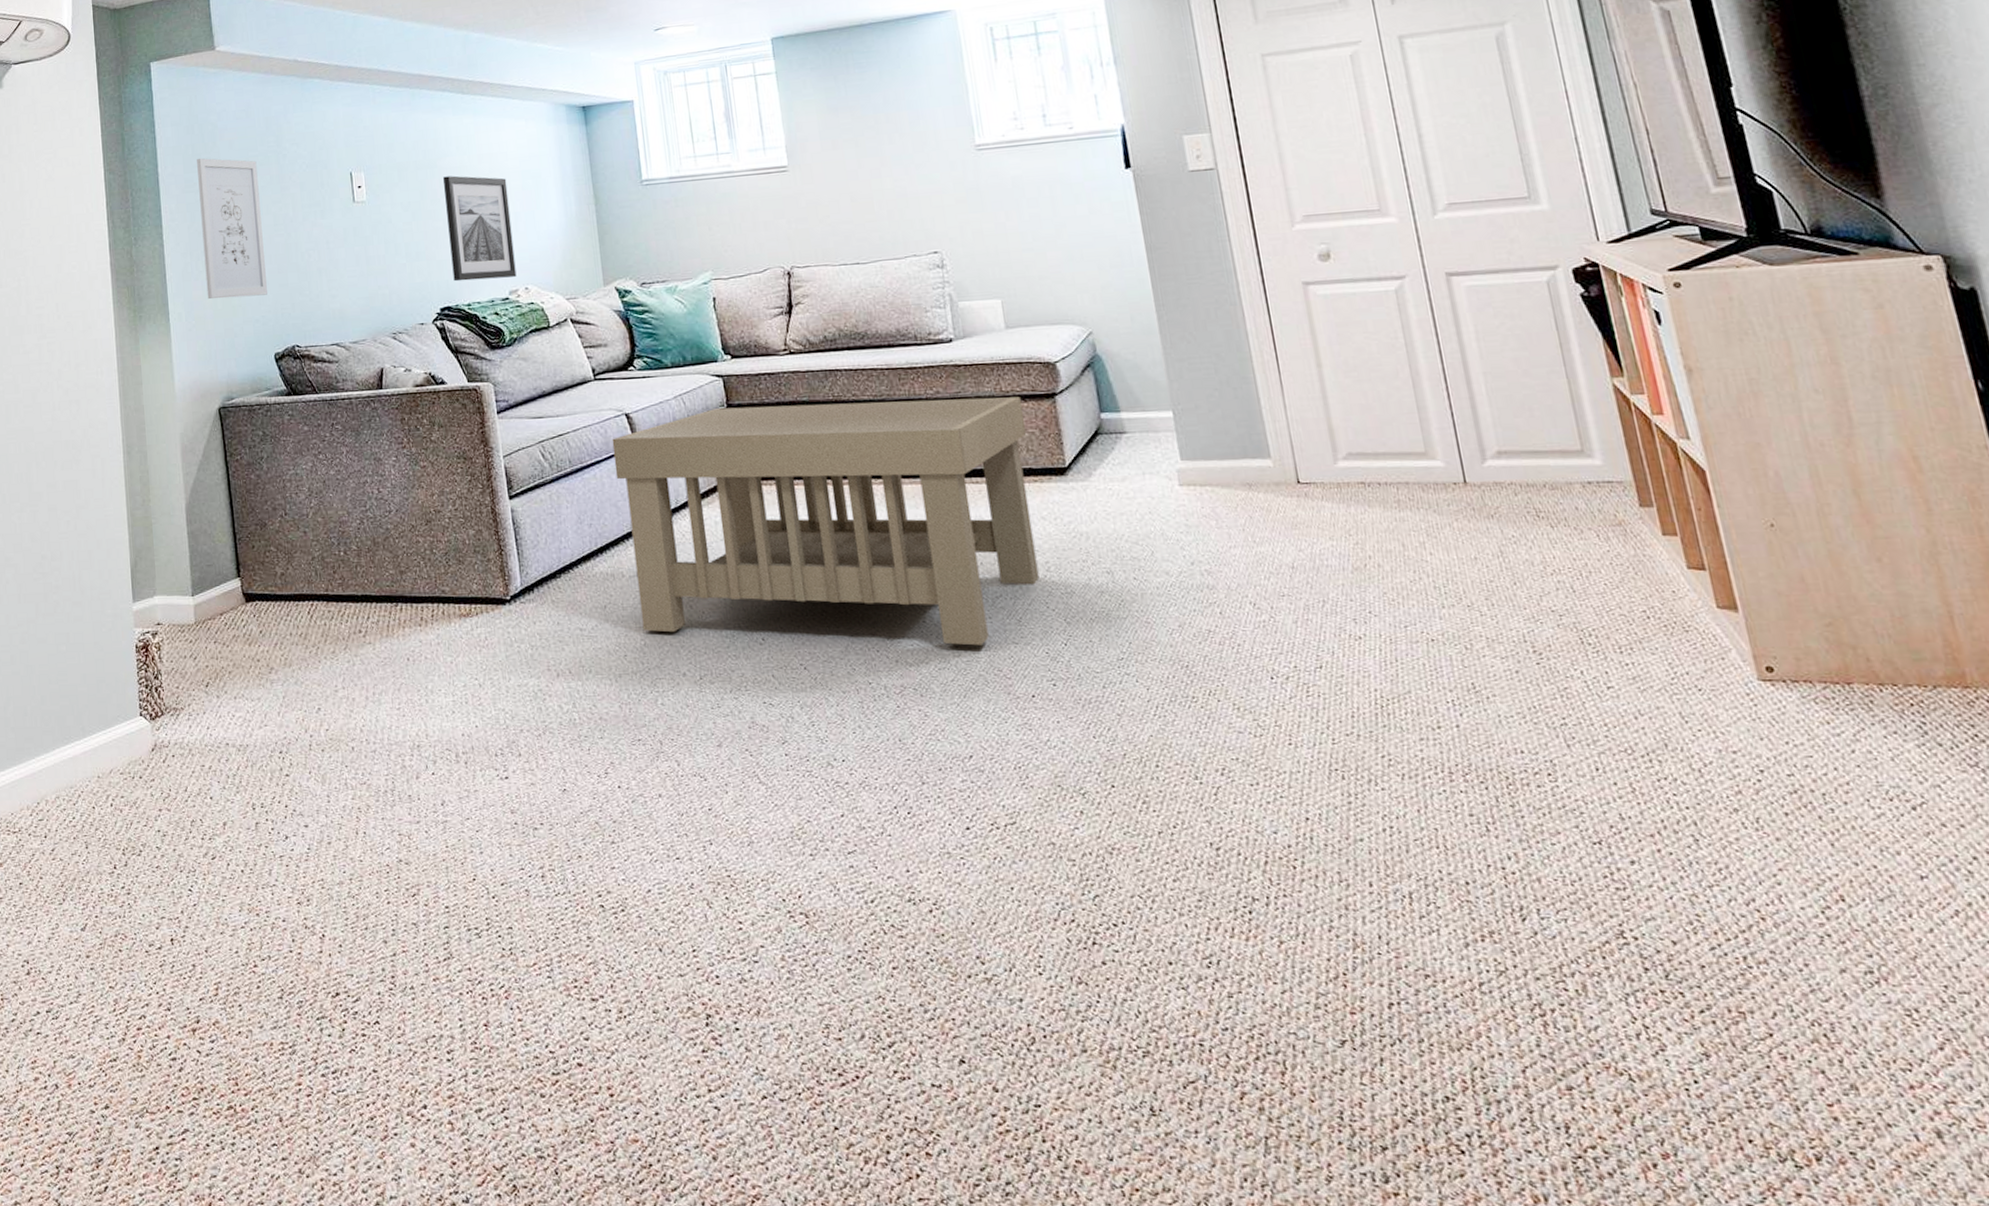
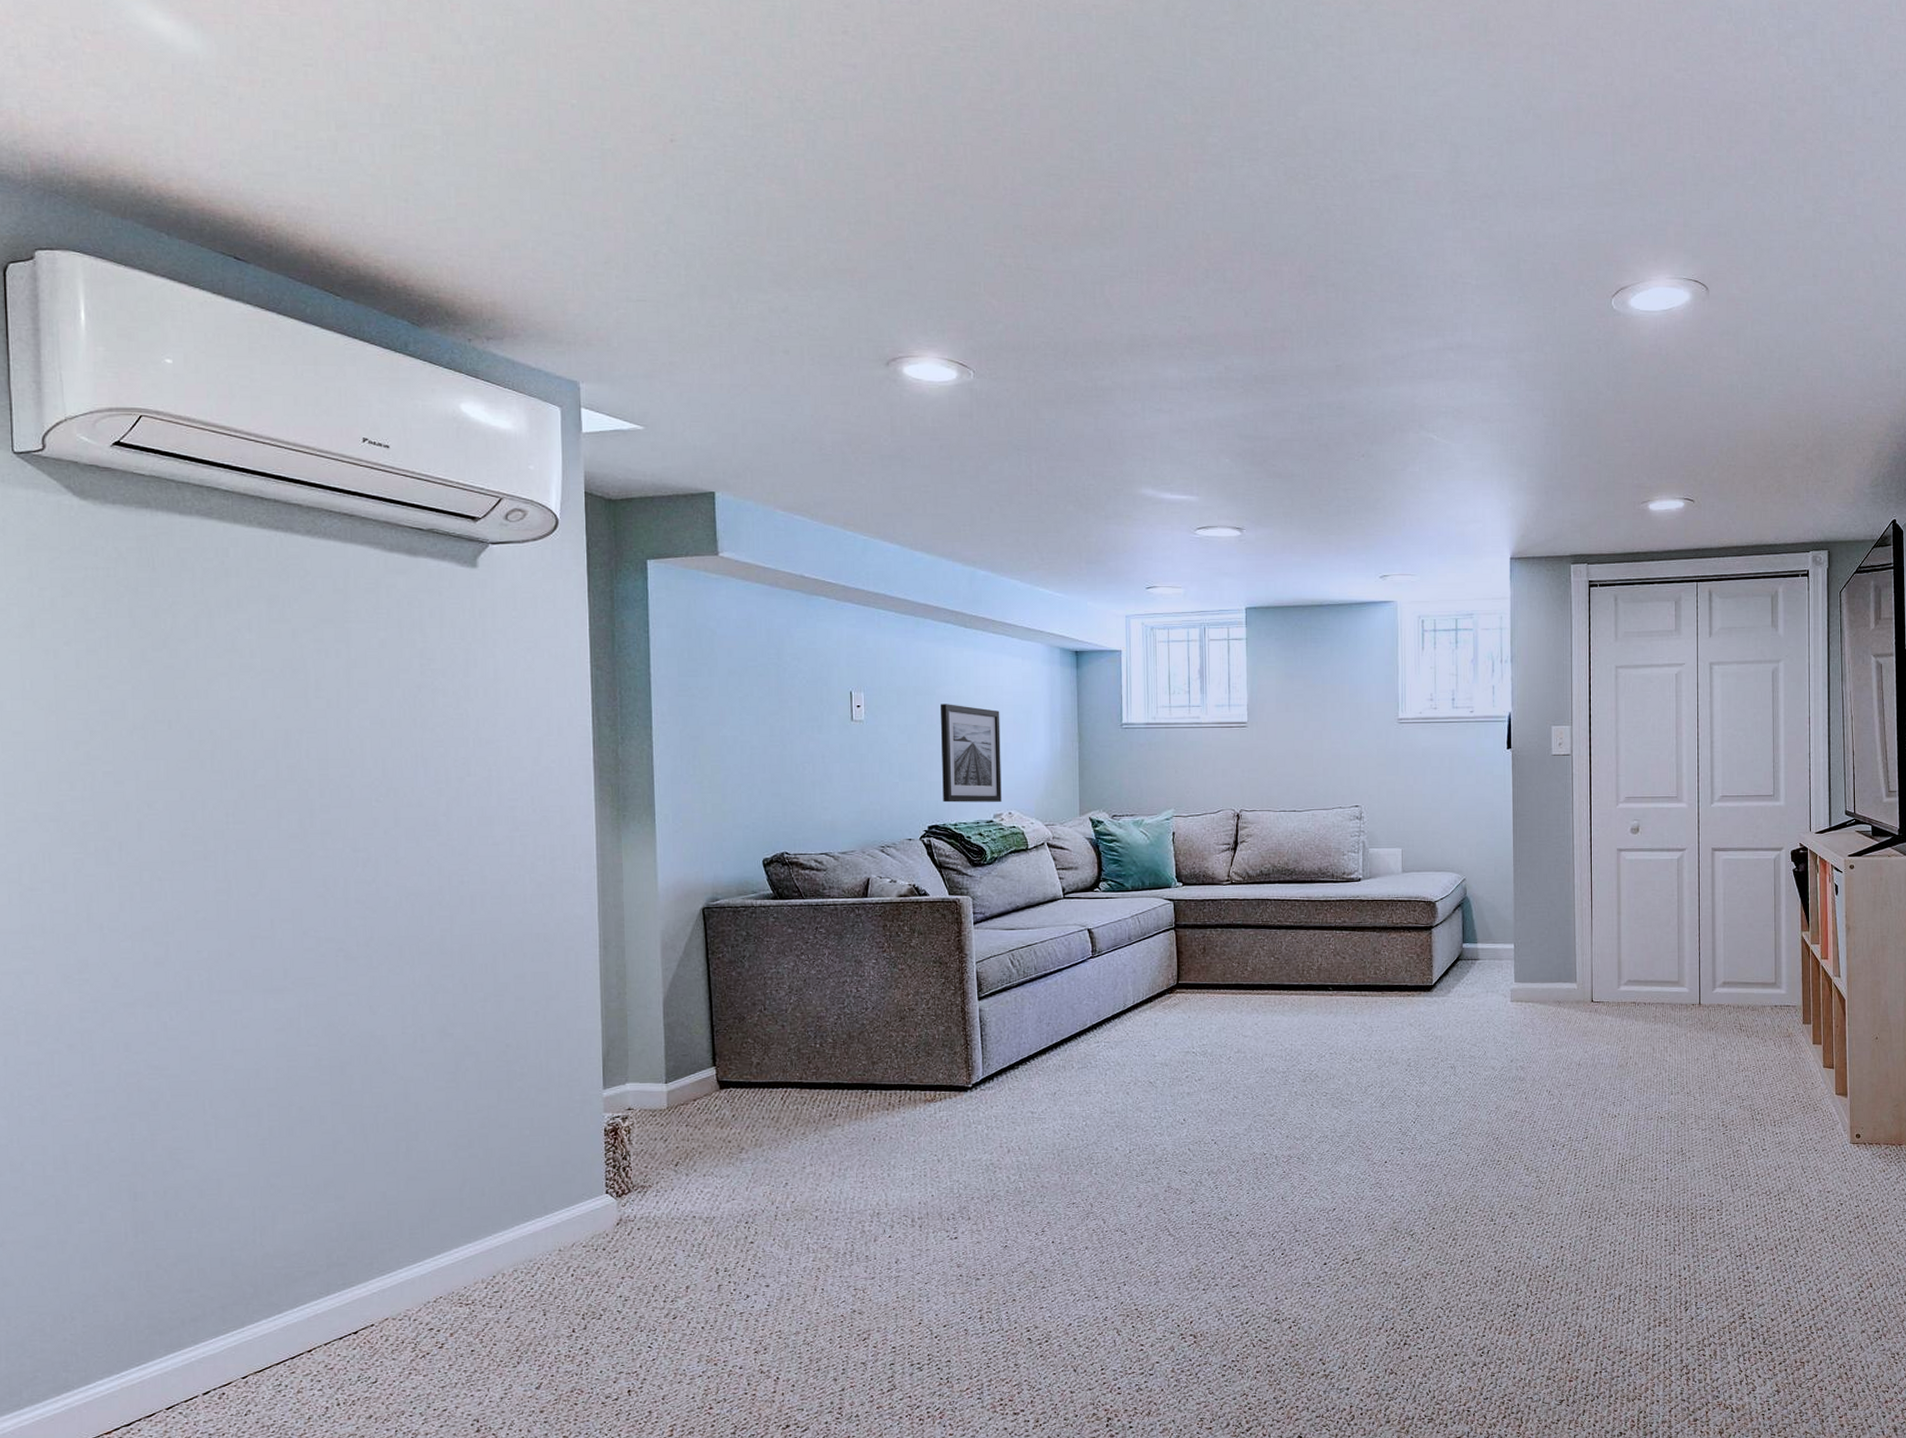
wall art: present [197,158,267,299] -> none [693,663,759,803]
coffee table: present [612,396,1040,646] -> none [1074,927,1406,1124]

